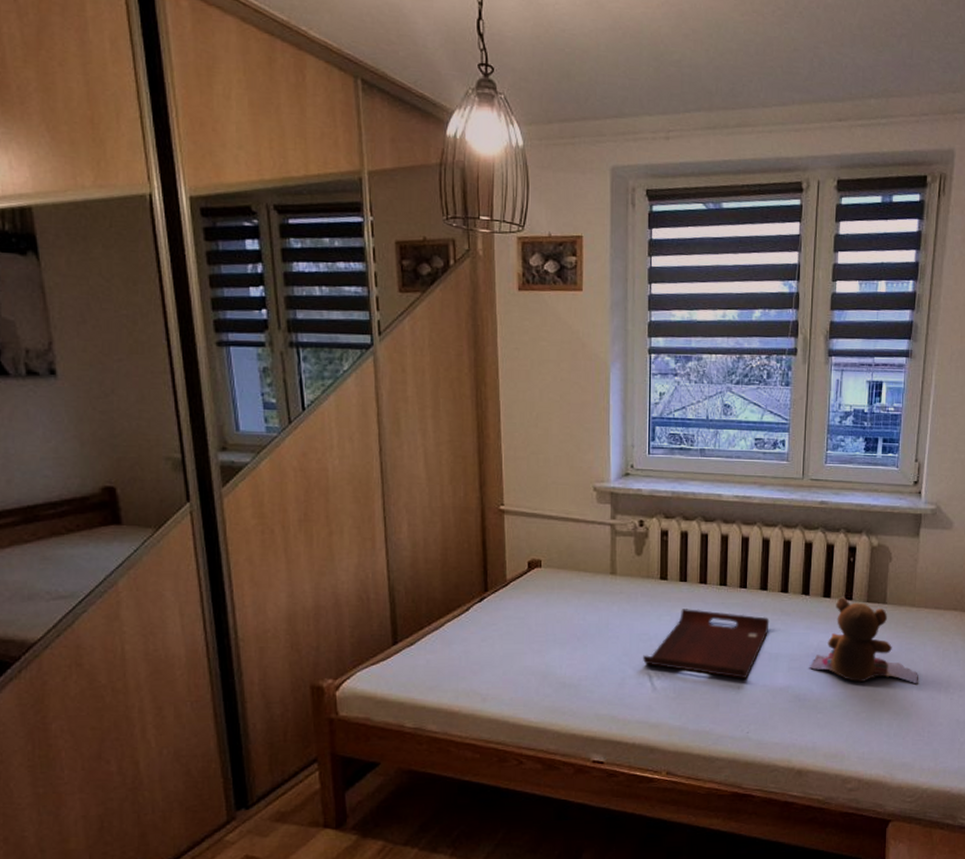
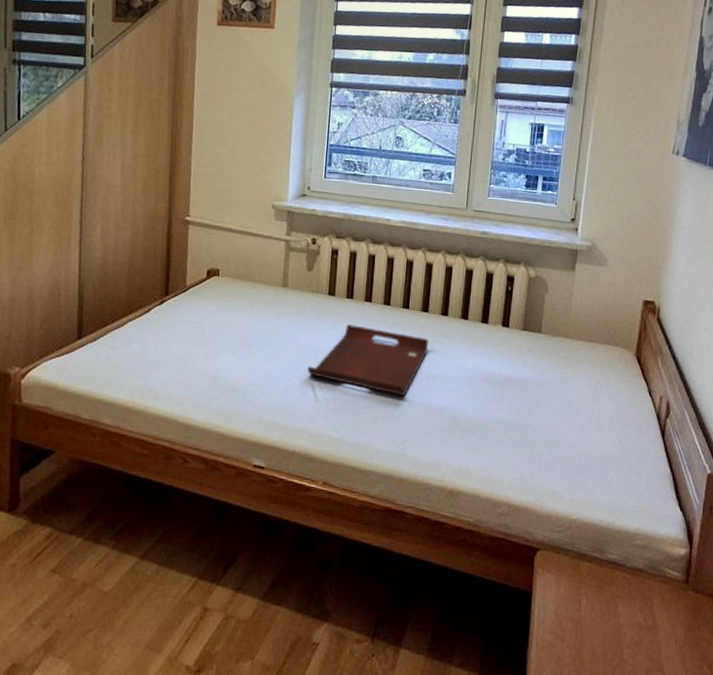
teddy bear: present [809,596,918,683] -> none [465,323,570,413]

